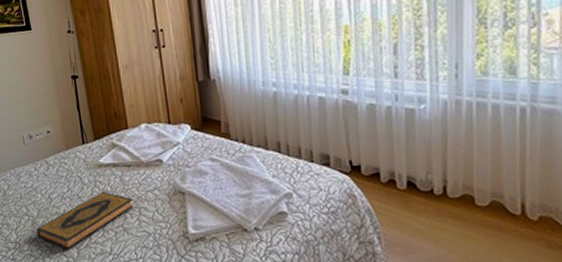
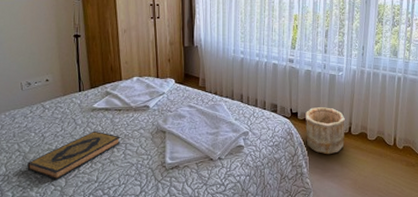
wooden bucket: none [371,157,438,228] -> present [304,107,346,155]

